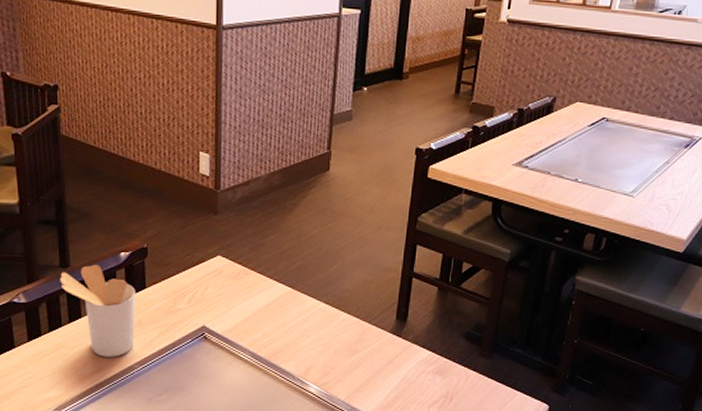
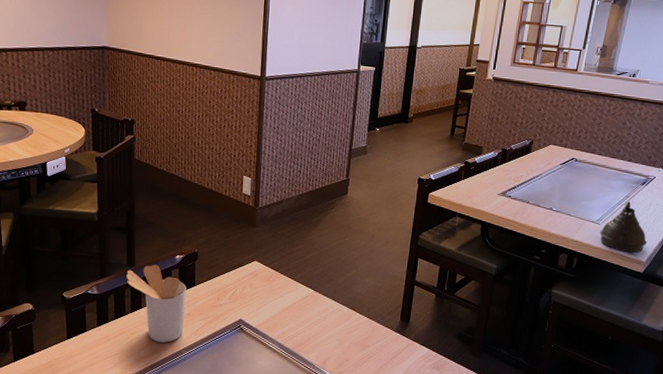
teapot: none [633,168,690,230] -> present [599,201,648,253]

